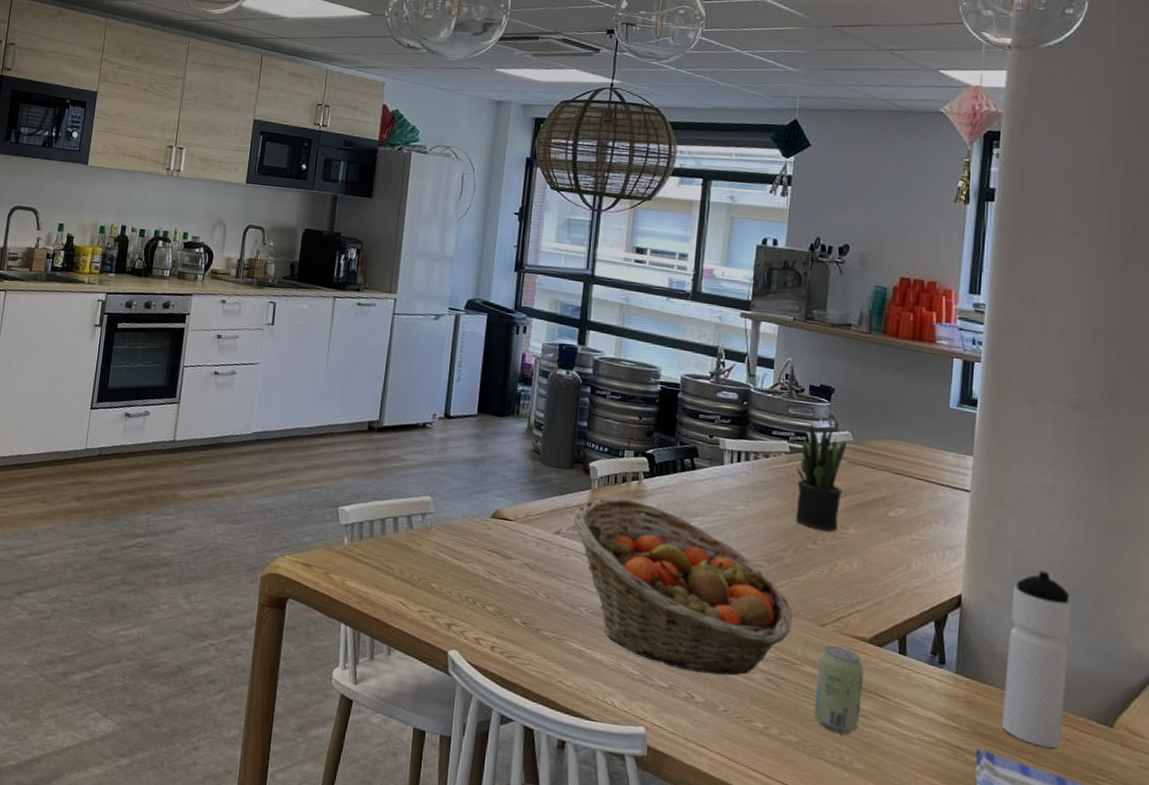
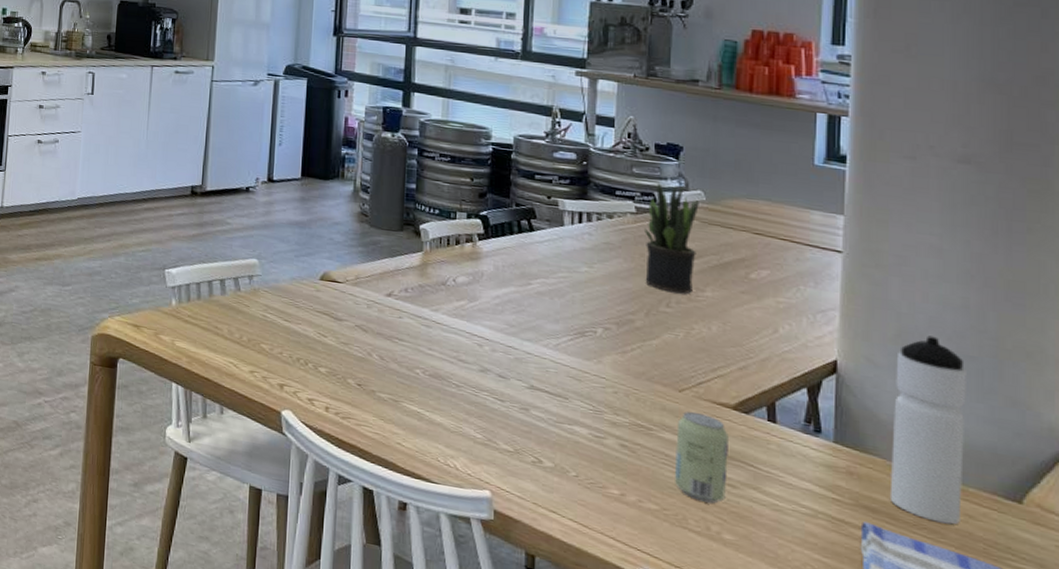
fruit basket: present [573,497,793,676] -> none [405,259,647,441]

